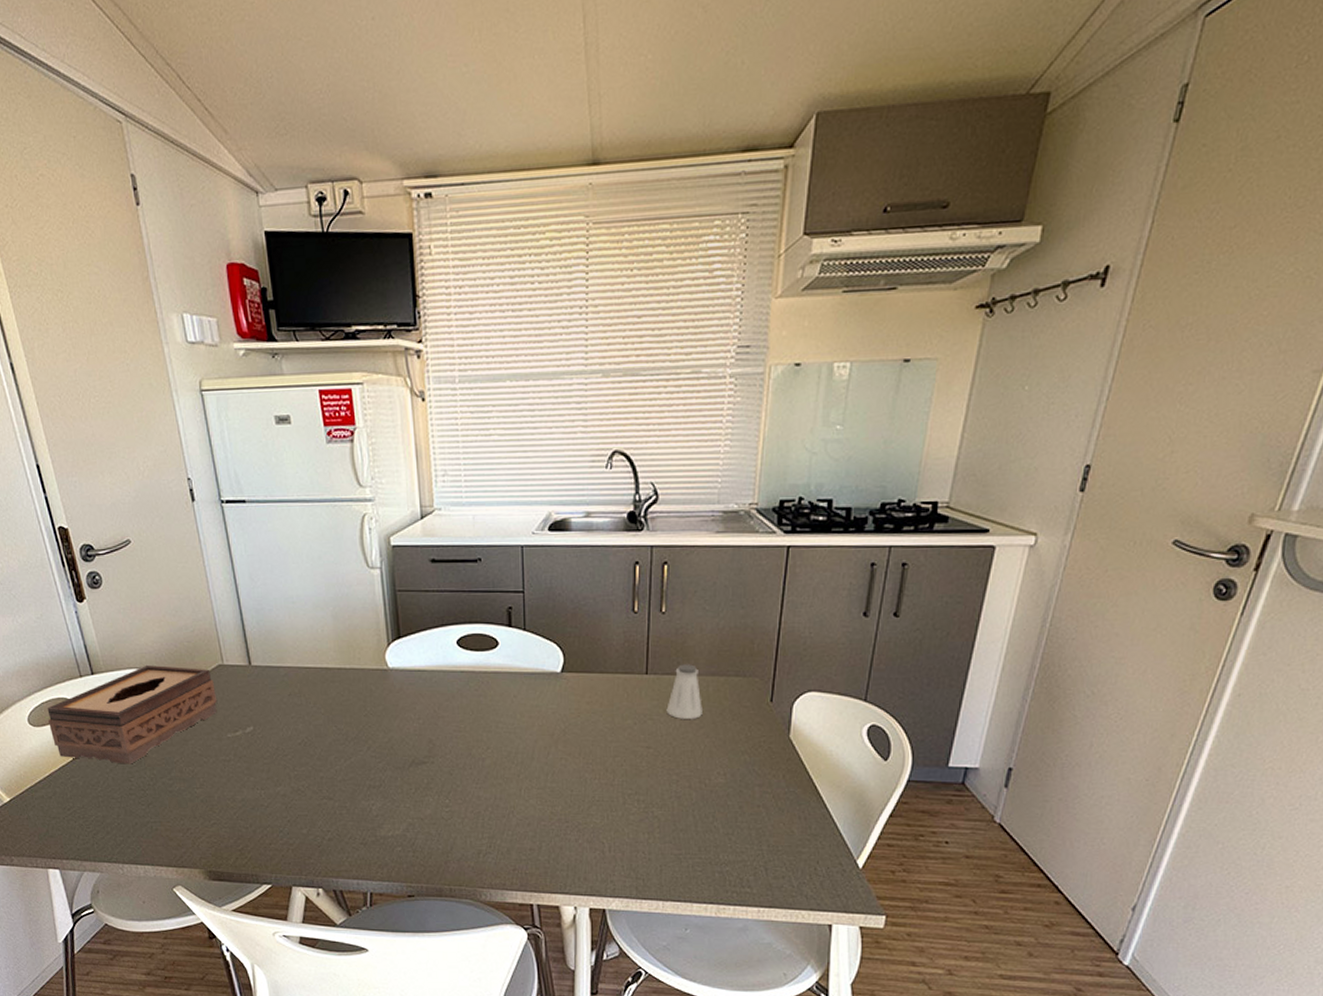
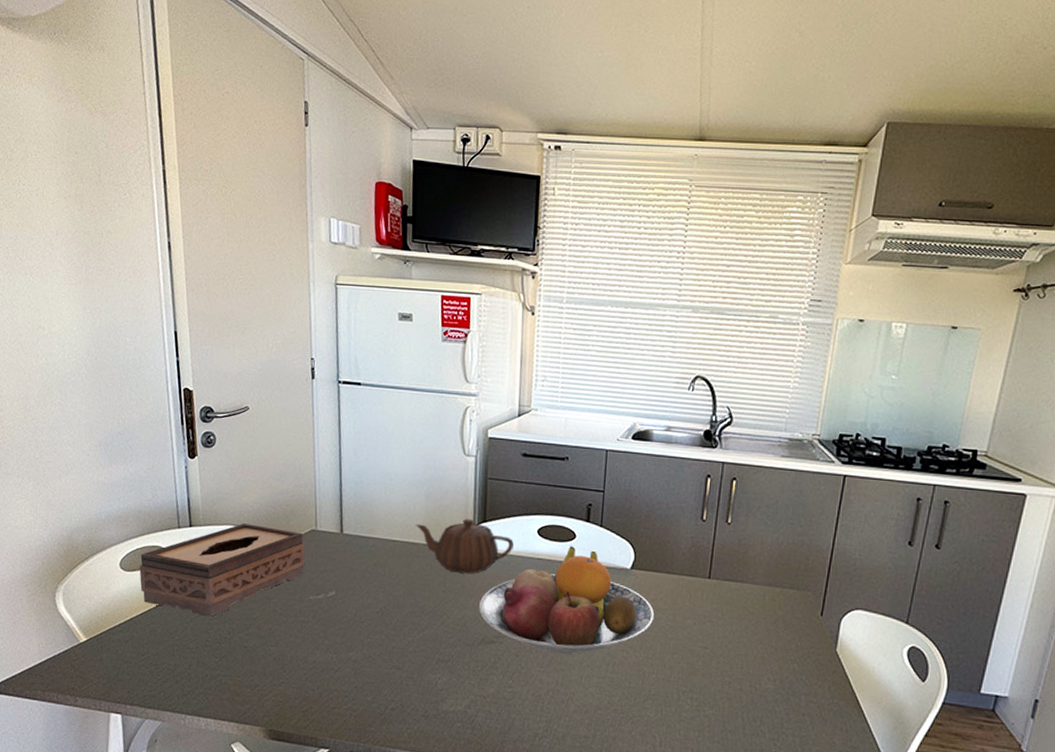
teapot: none [326,637,434,695] -> present [415,519,515,574]
fruit bowl: none [404,654,591,768] -> present [478,546,655,654]
saltshaker: present [666,664,702,719] -> none [725,572,758,625]

